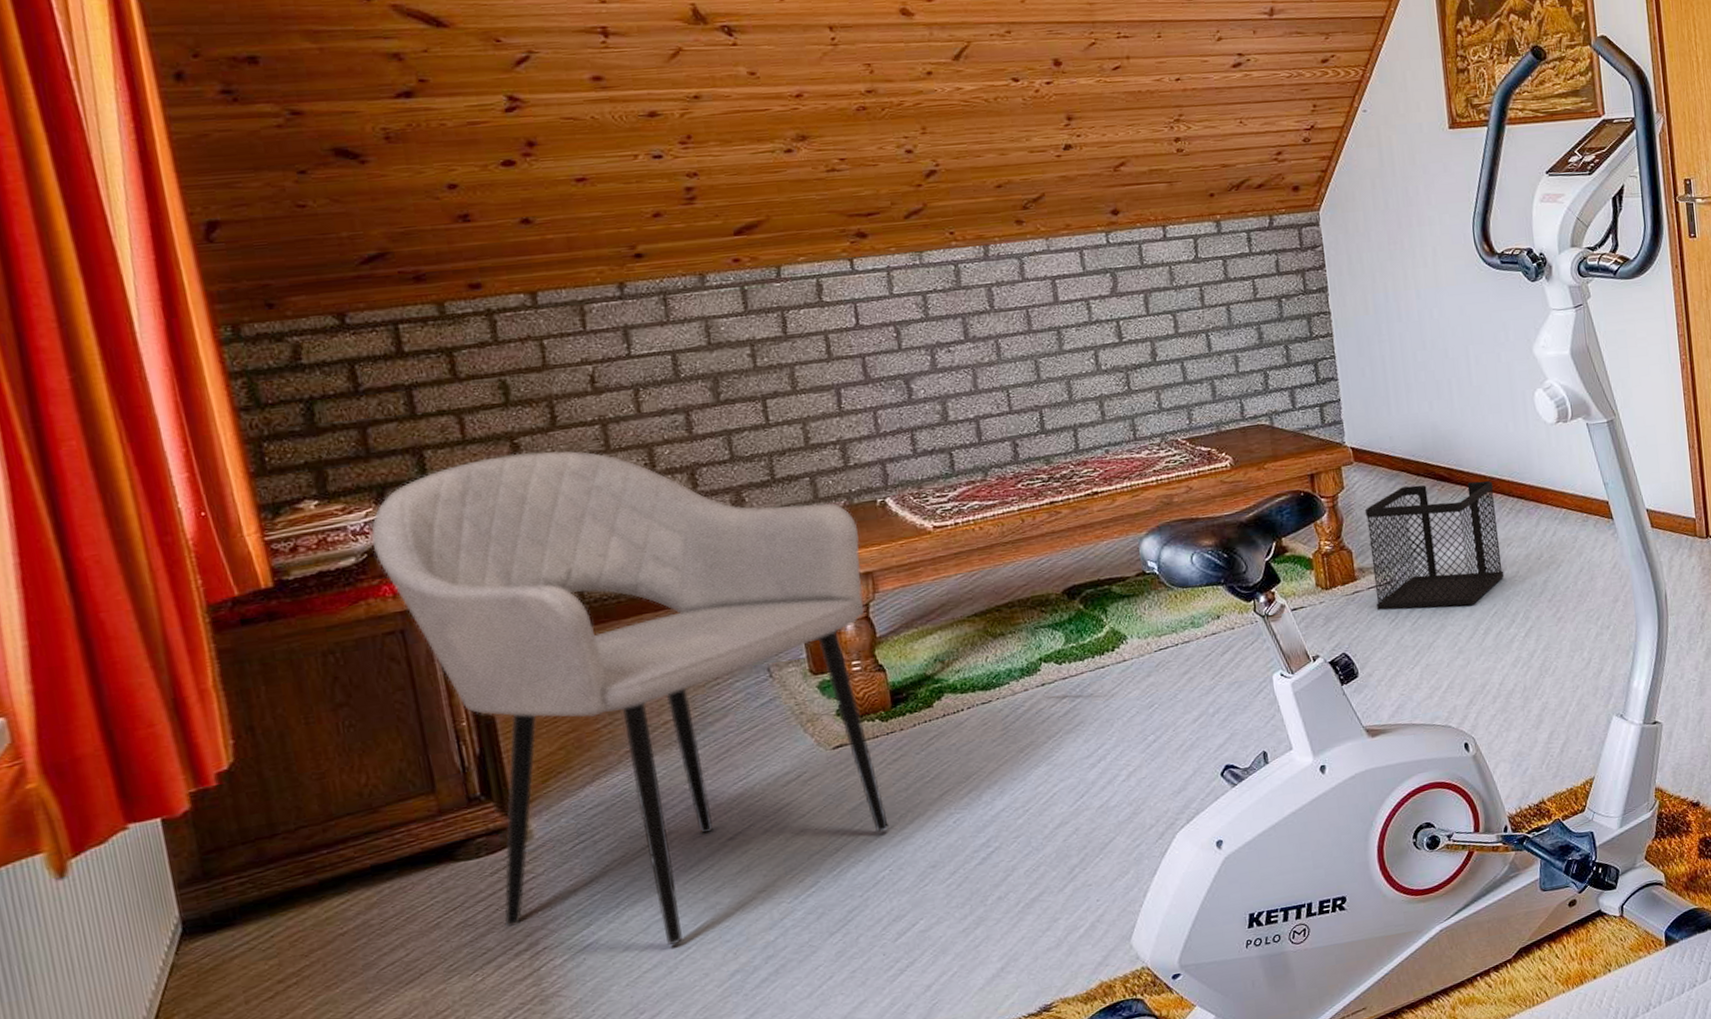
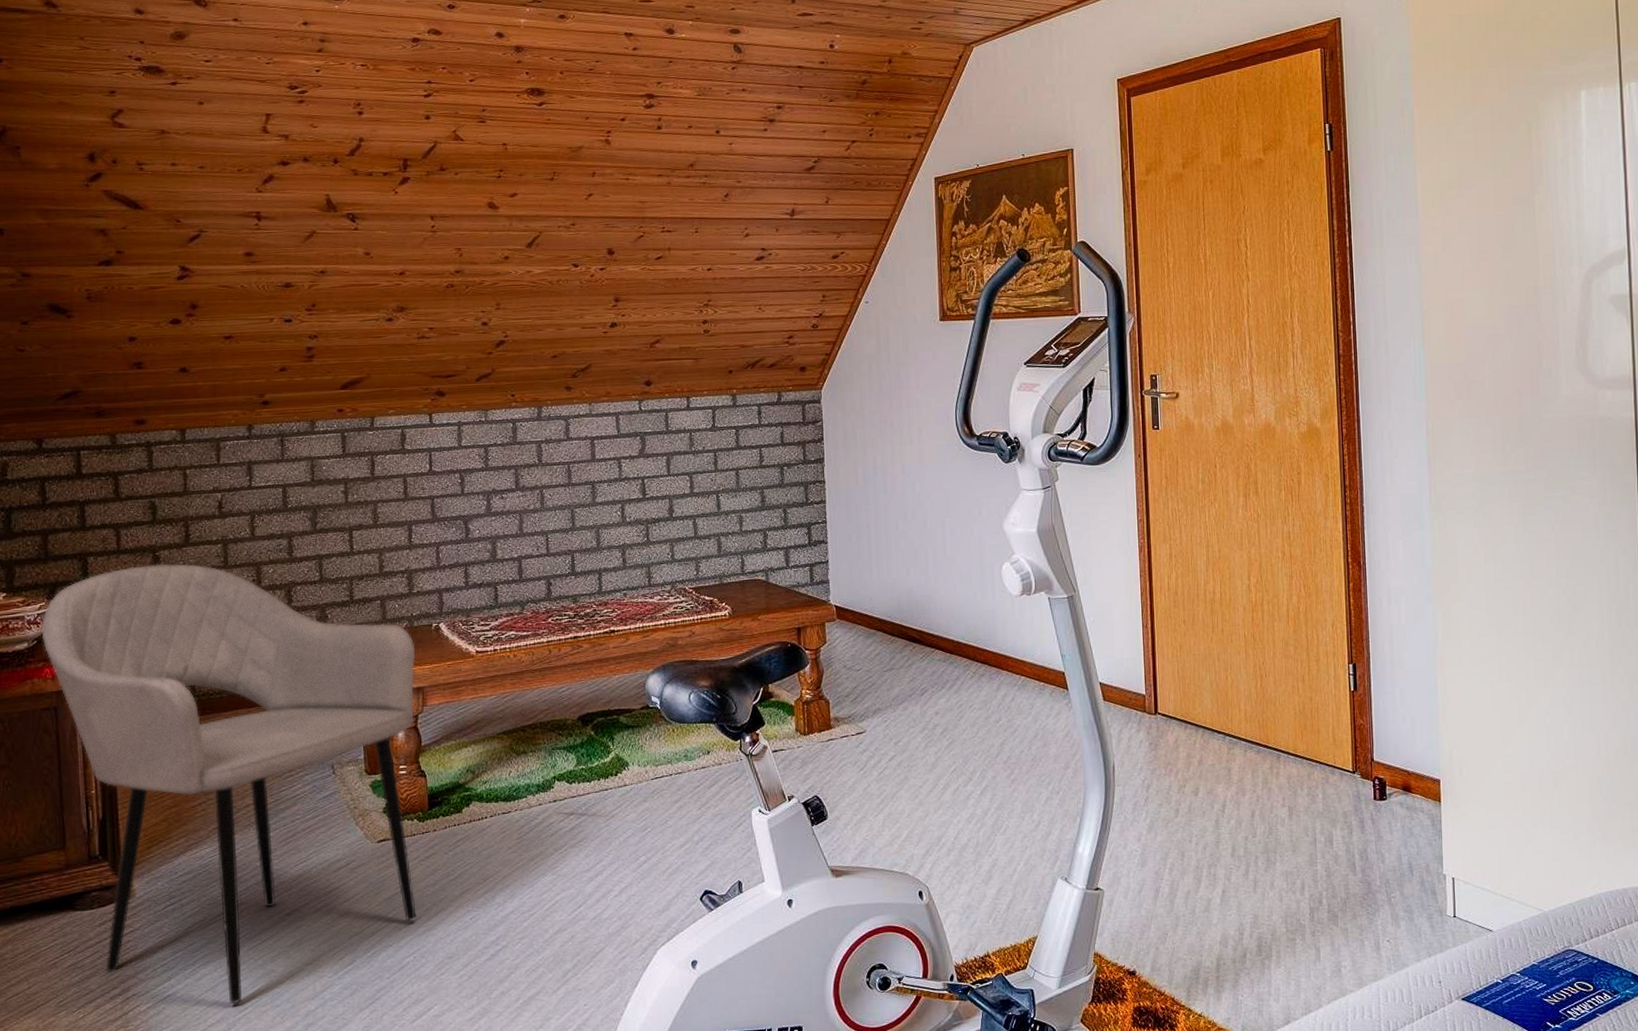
wastebasket: present [1364,480,1505,610] -> none [843,644,965,761]

